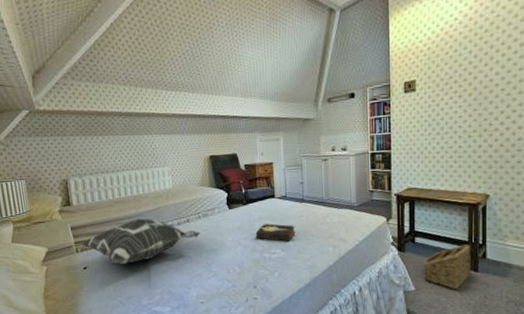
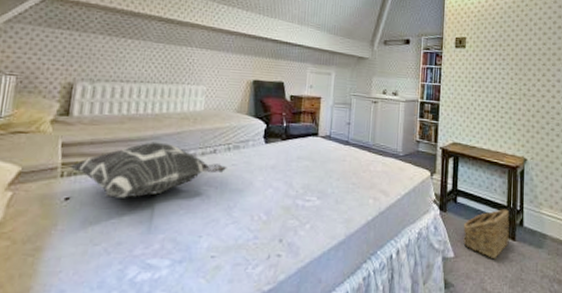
hardback book: present [255,223,296,242] -> none [290,164,336,188]

